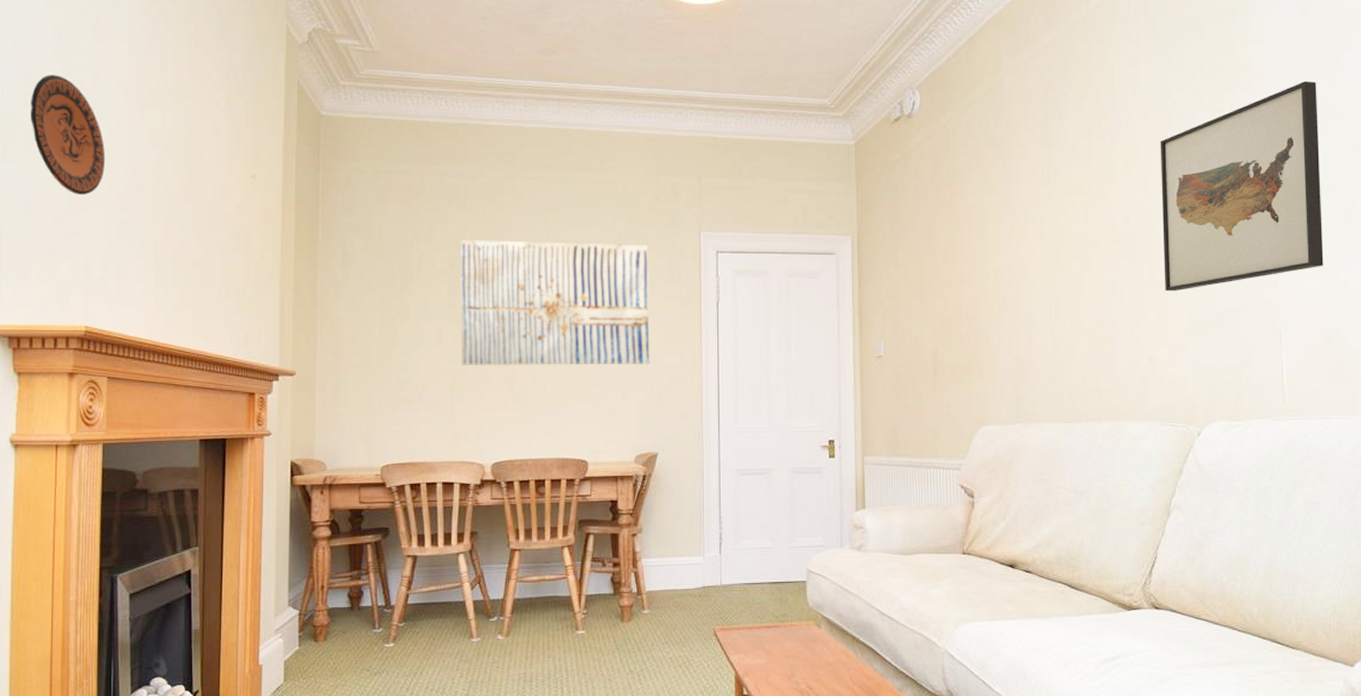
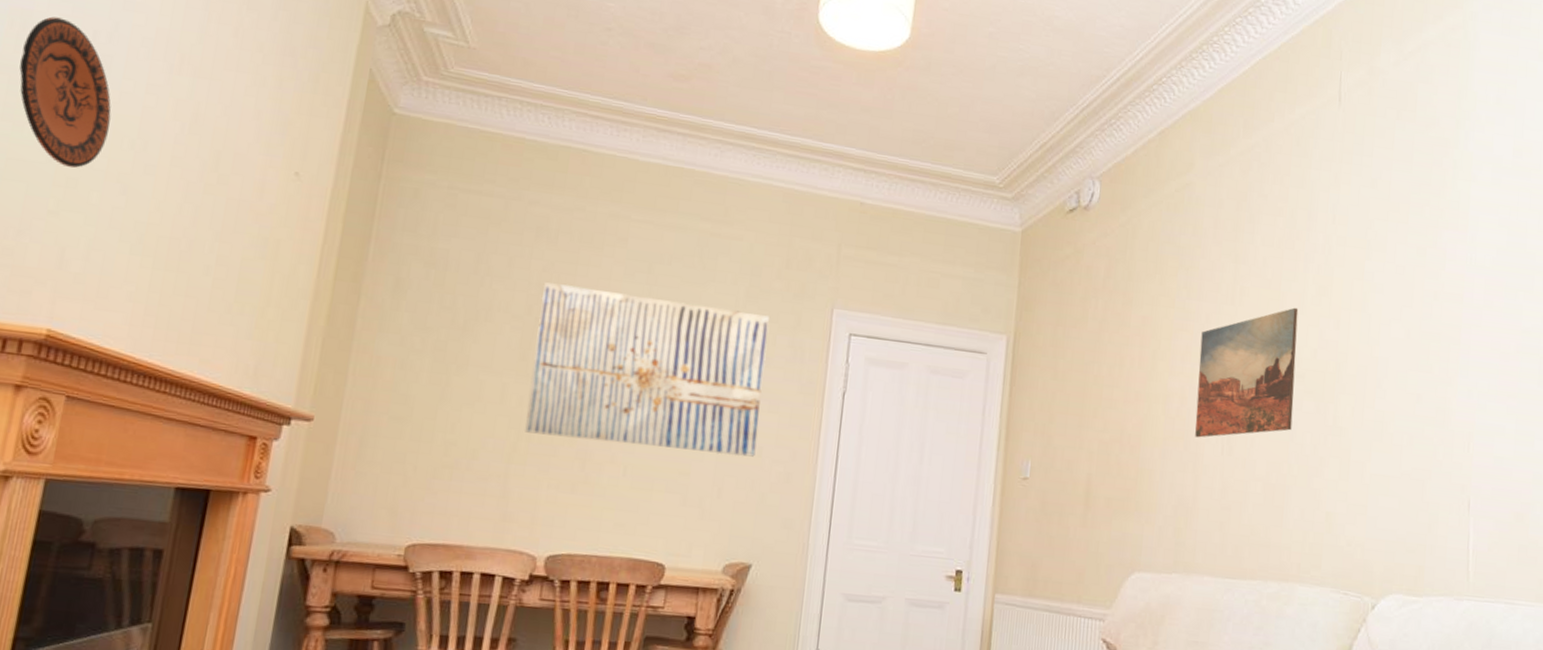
wall art: none [1023,179,1112,305] -> present [1195,307,1299,438]
wall art: present [1160,80,1324,292] -> none [1349,228,1526,442]

